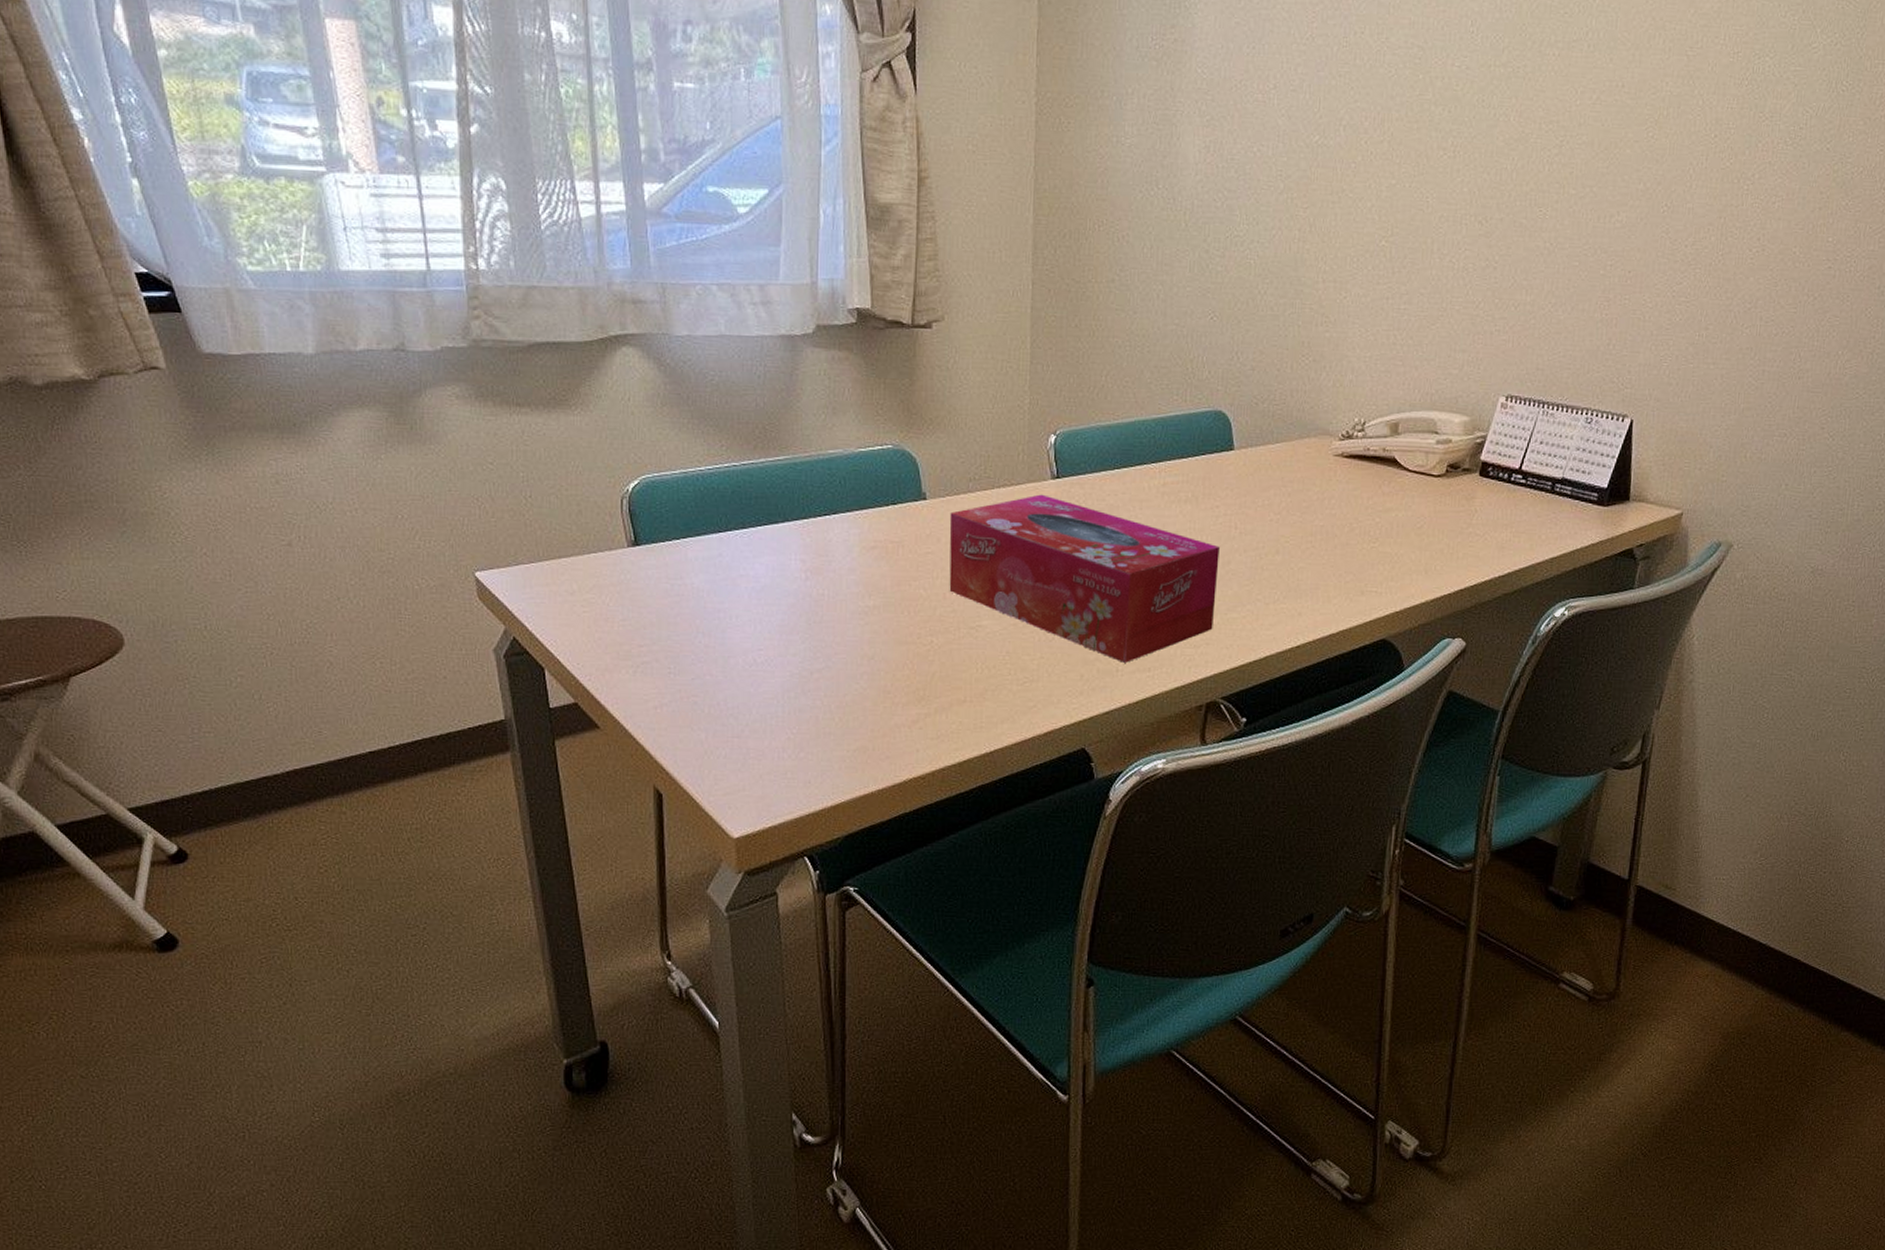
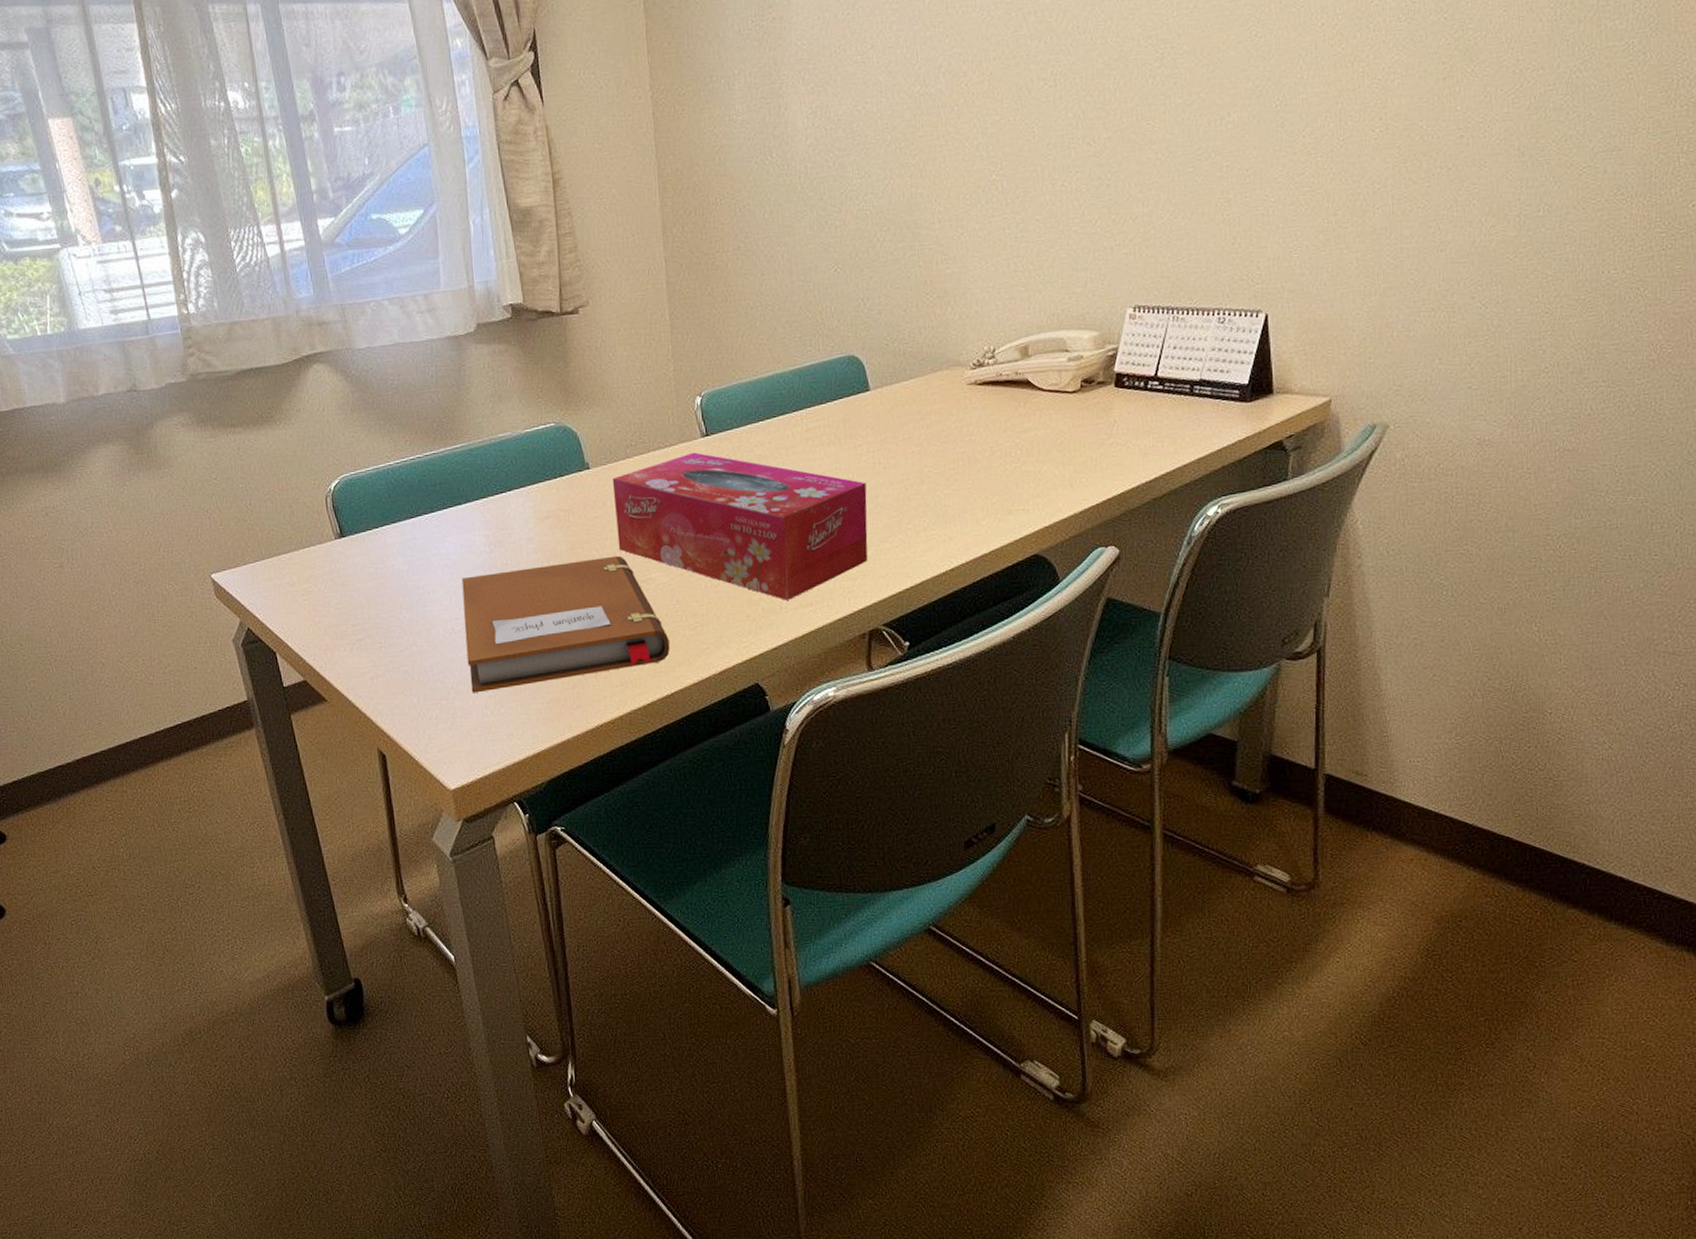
notebook: none [767,597,994,733] -> present [461,555,670,693]

